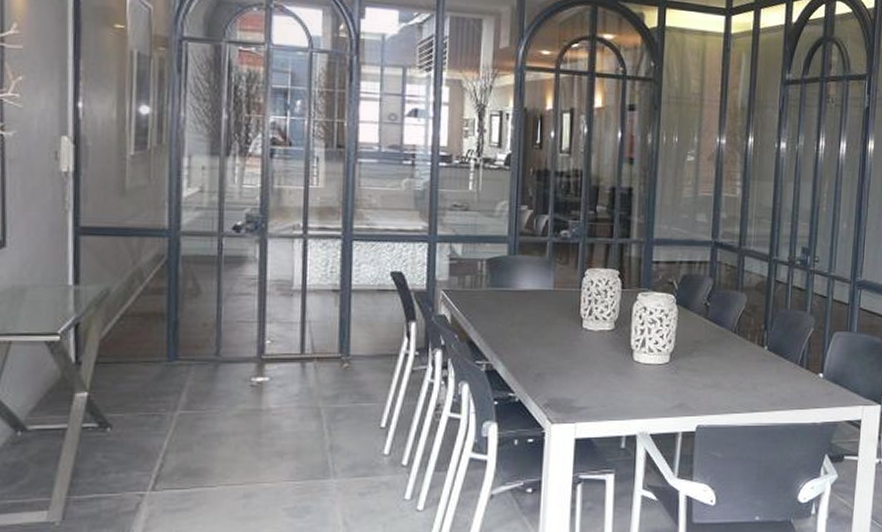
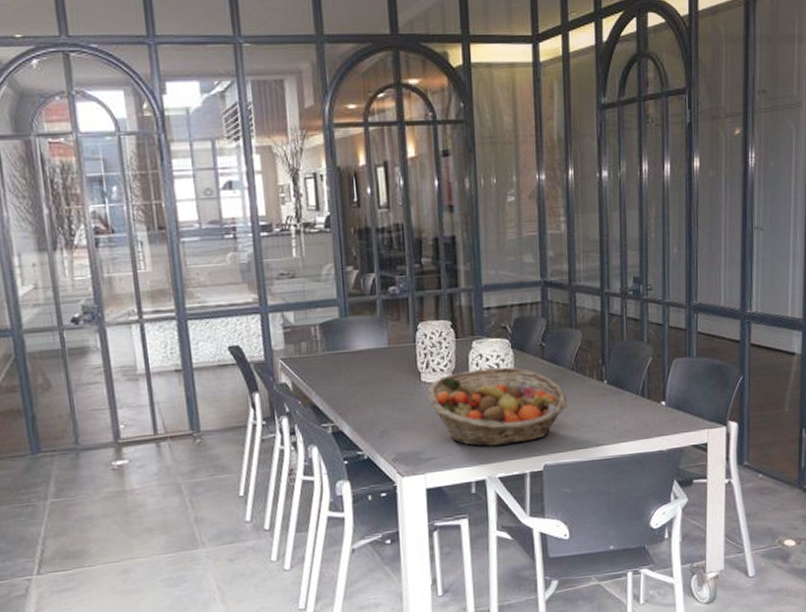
fruit basket: none [587,322,727,401] -> present [427,367,567,447]

